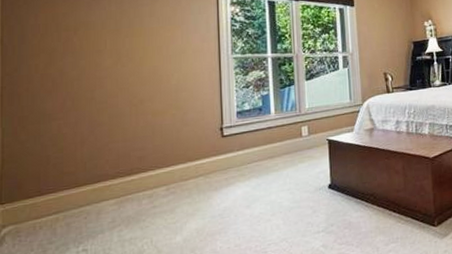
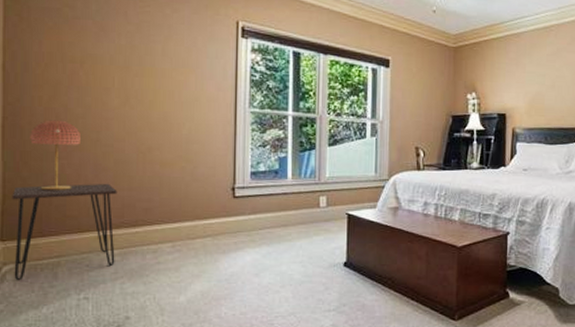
desk: none [10,137,112,242] -> present [12,183,117,281]
table lamp: none [28,84,76,151] -> present [30,119,80,190]

